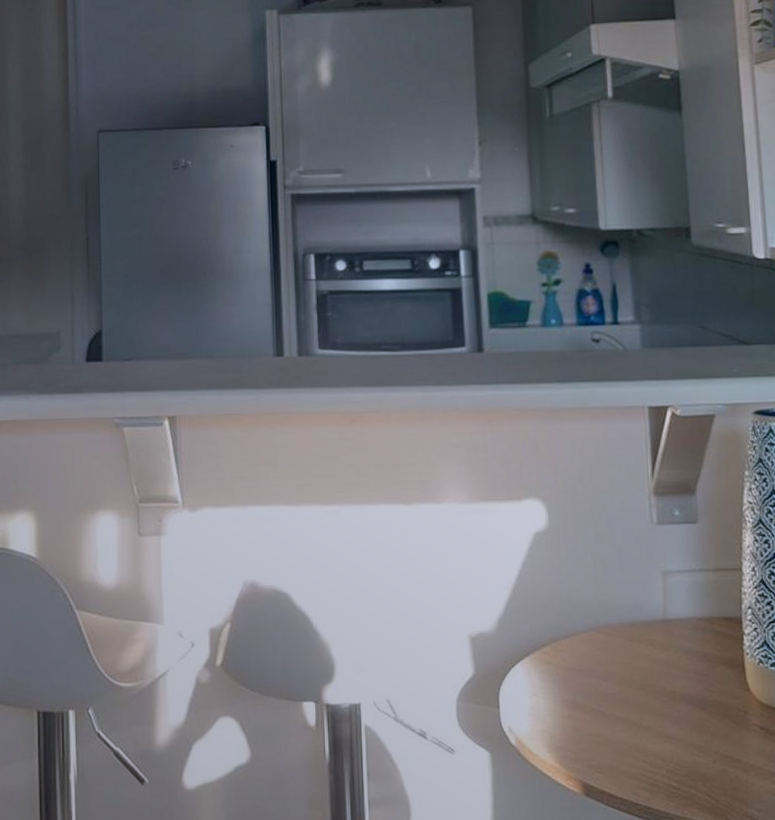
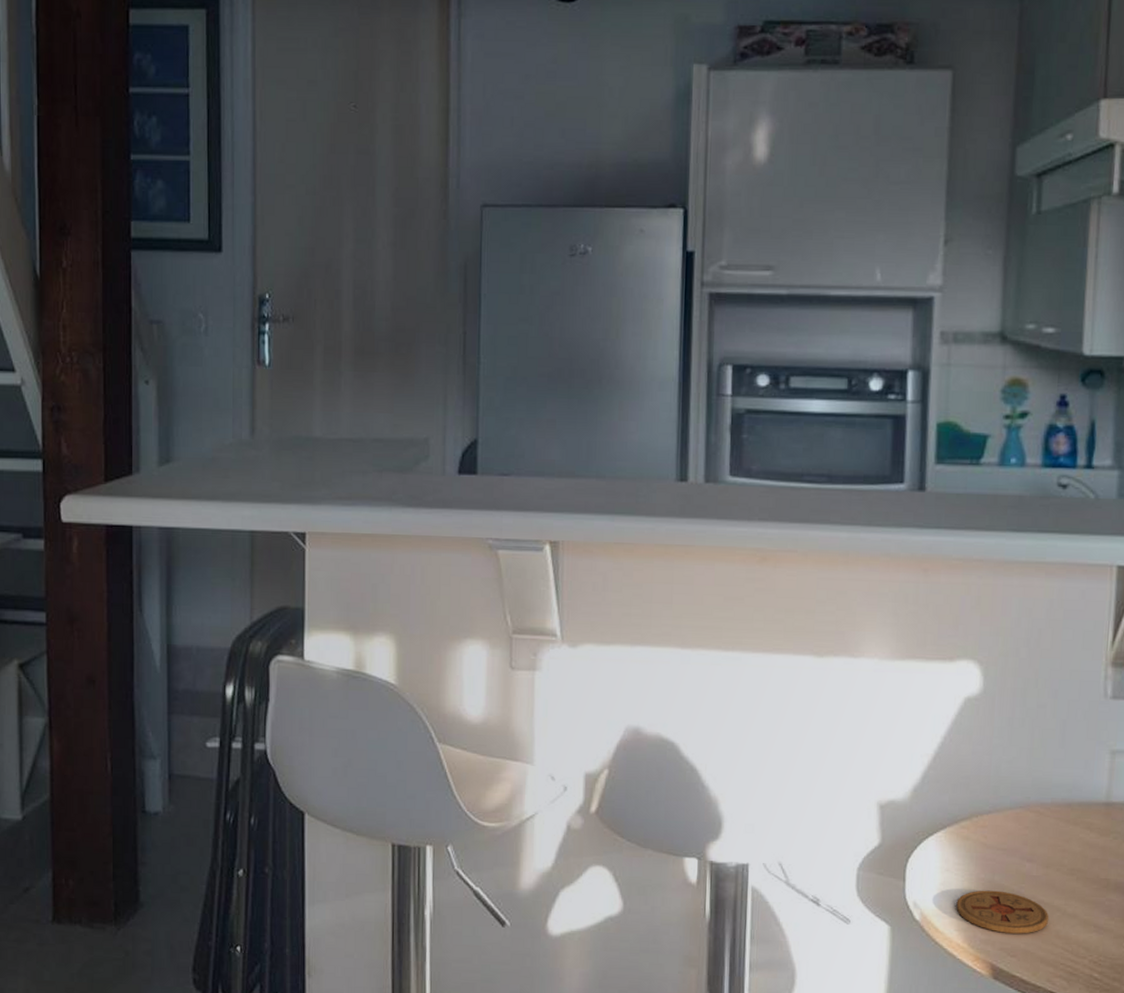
coaster: none [546,710,628,751] -> present [956,890,1050,934]

